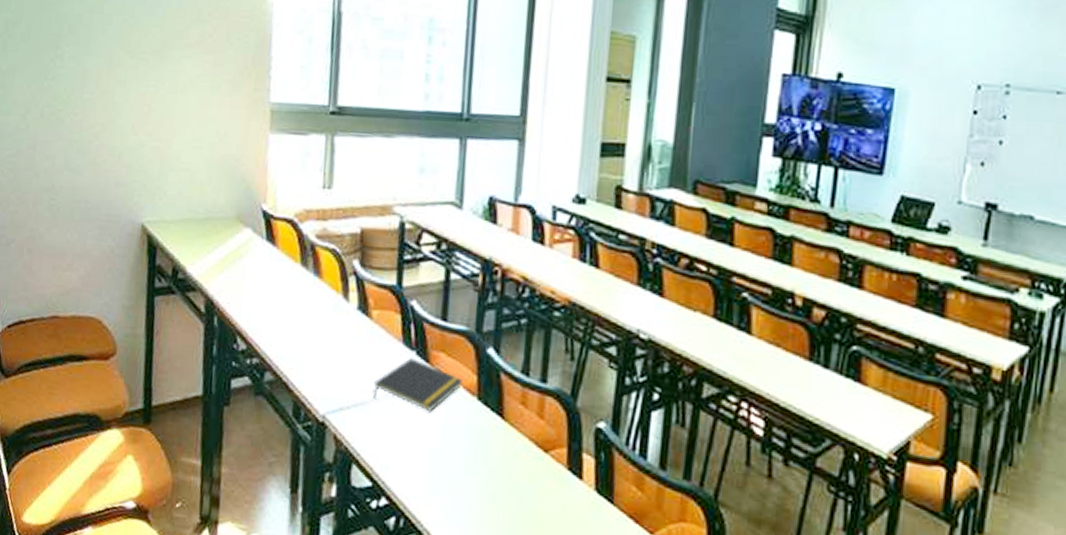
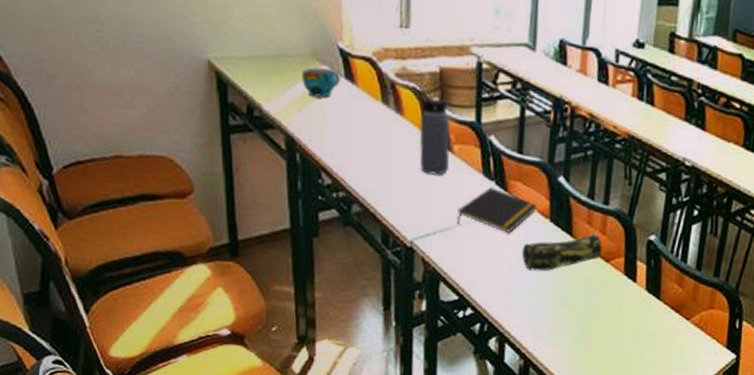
cup: none [225,230,262,260] -> present [302,67,340,97]
water bottle: none [336,251,370,343] -> present [417,89,451,175]
pencil case: none [444,415,540,459] -> present [521,232,603,271]

